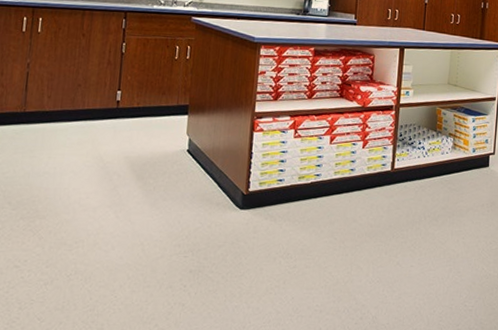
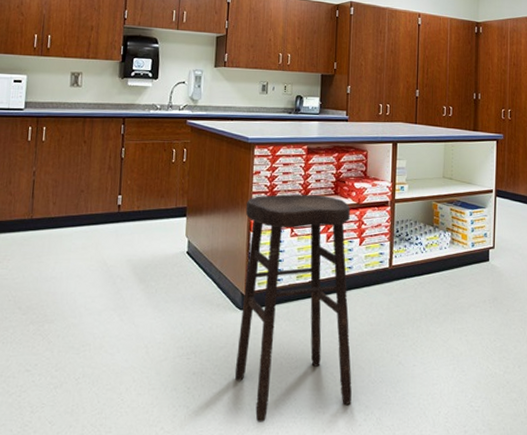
stool: none [232,95,355,320] -> present [234,194,352,422]

